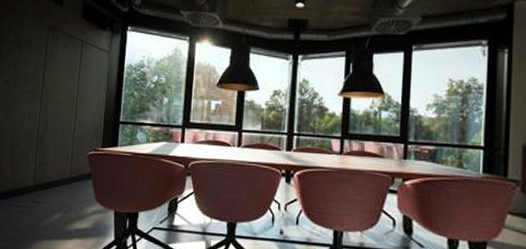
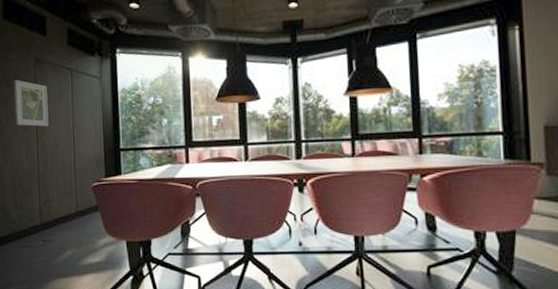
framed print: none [22,44,57,93] -> present [14,79,49,127]

